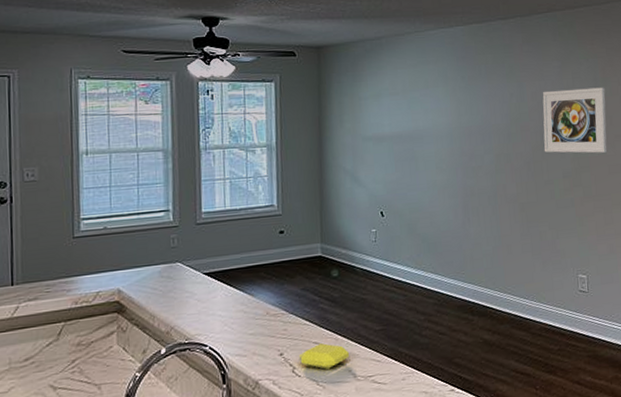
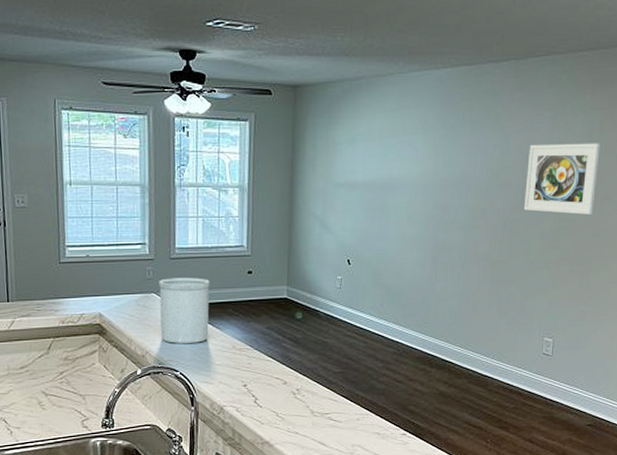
utensil holder: none [184,242,240,315] -> present [159,277,210,343]
soap bar: present [298,343,349,370] -> none [261,379,308,403]

